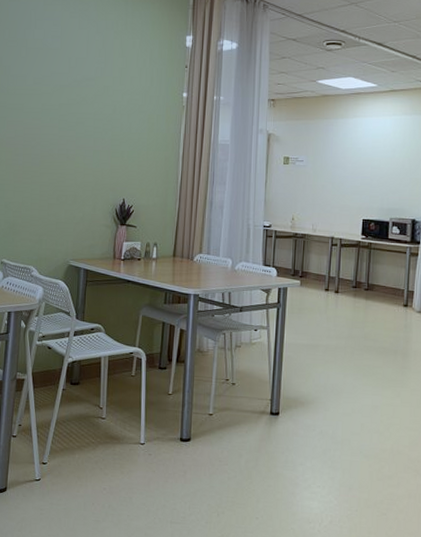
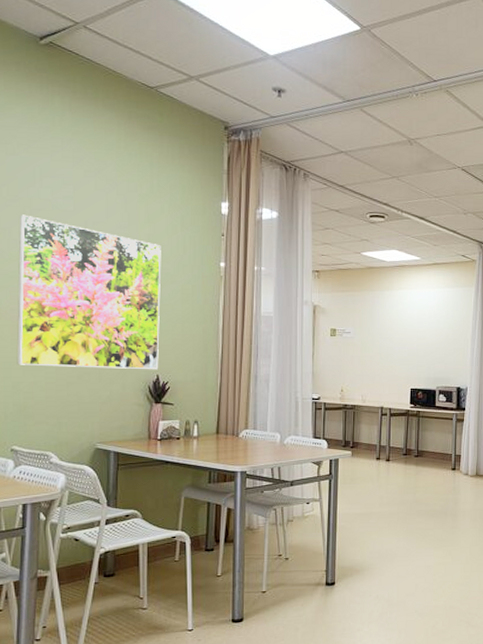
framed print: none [9,53,132,194] -> present [17,214,161,370]

